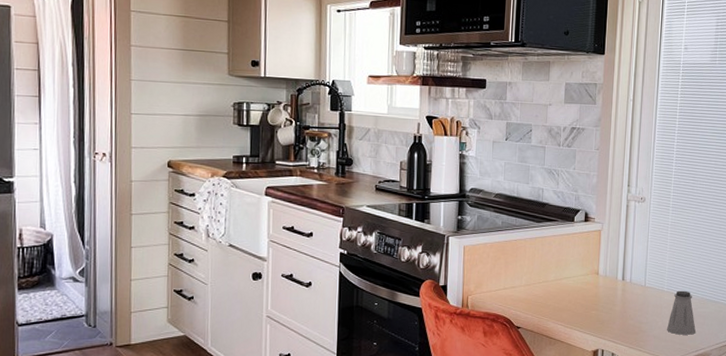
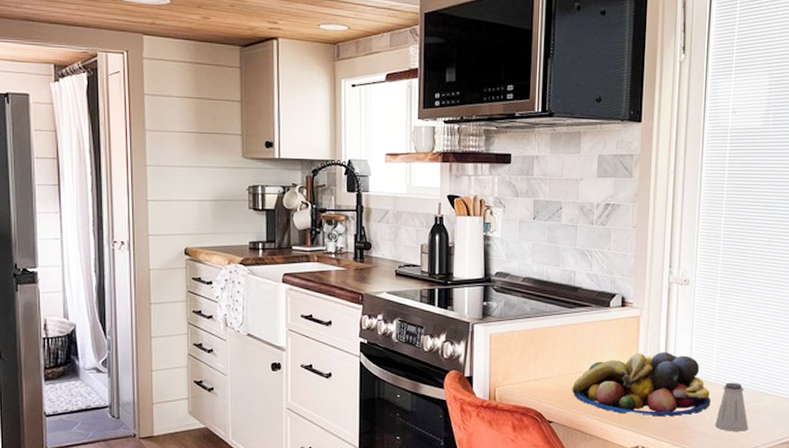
fruit bowl: none [539,262,663,322] -> present [572,351,711,417]

